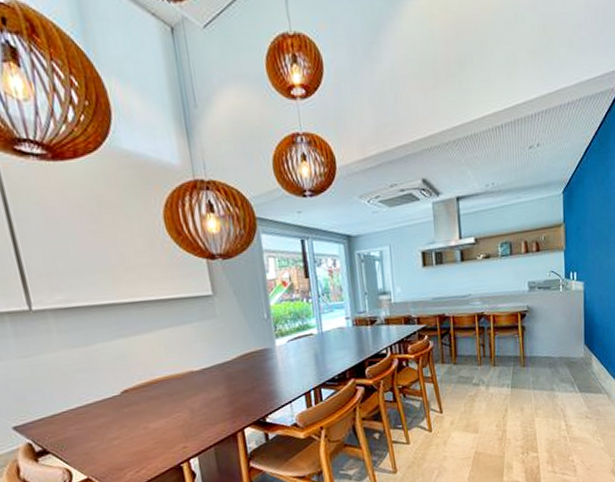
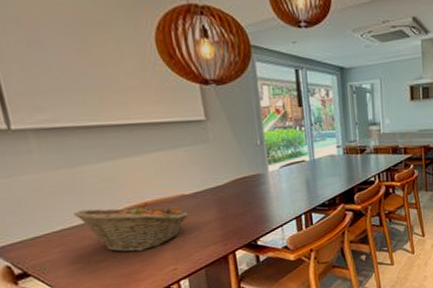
fruit basket: none [89,379,197,430] -> present [73,202,189,253]

